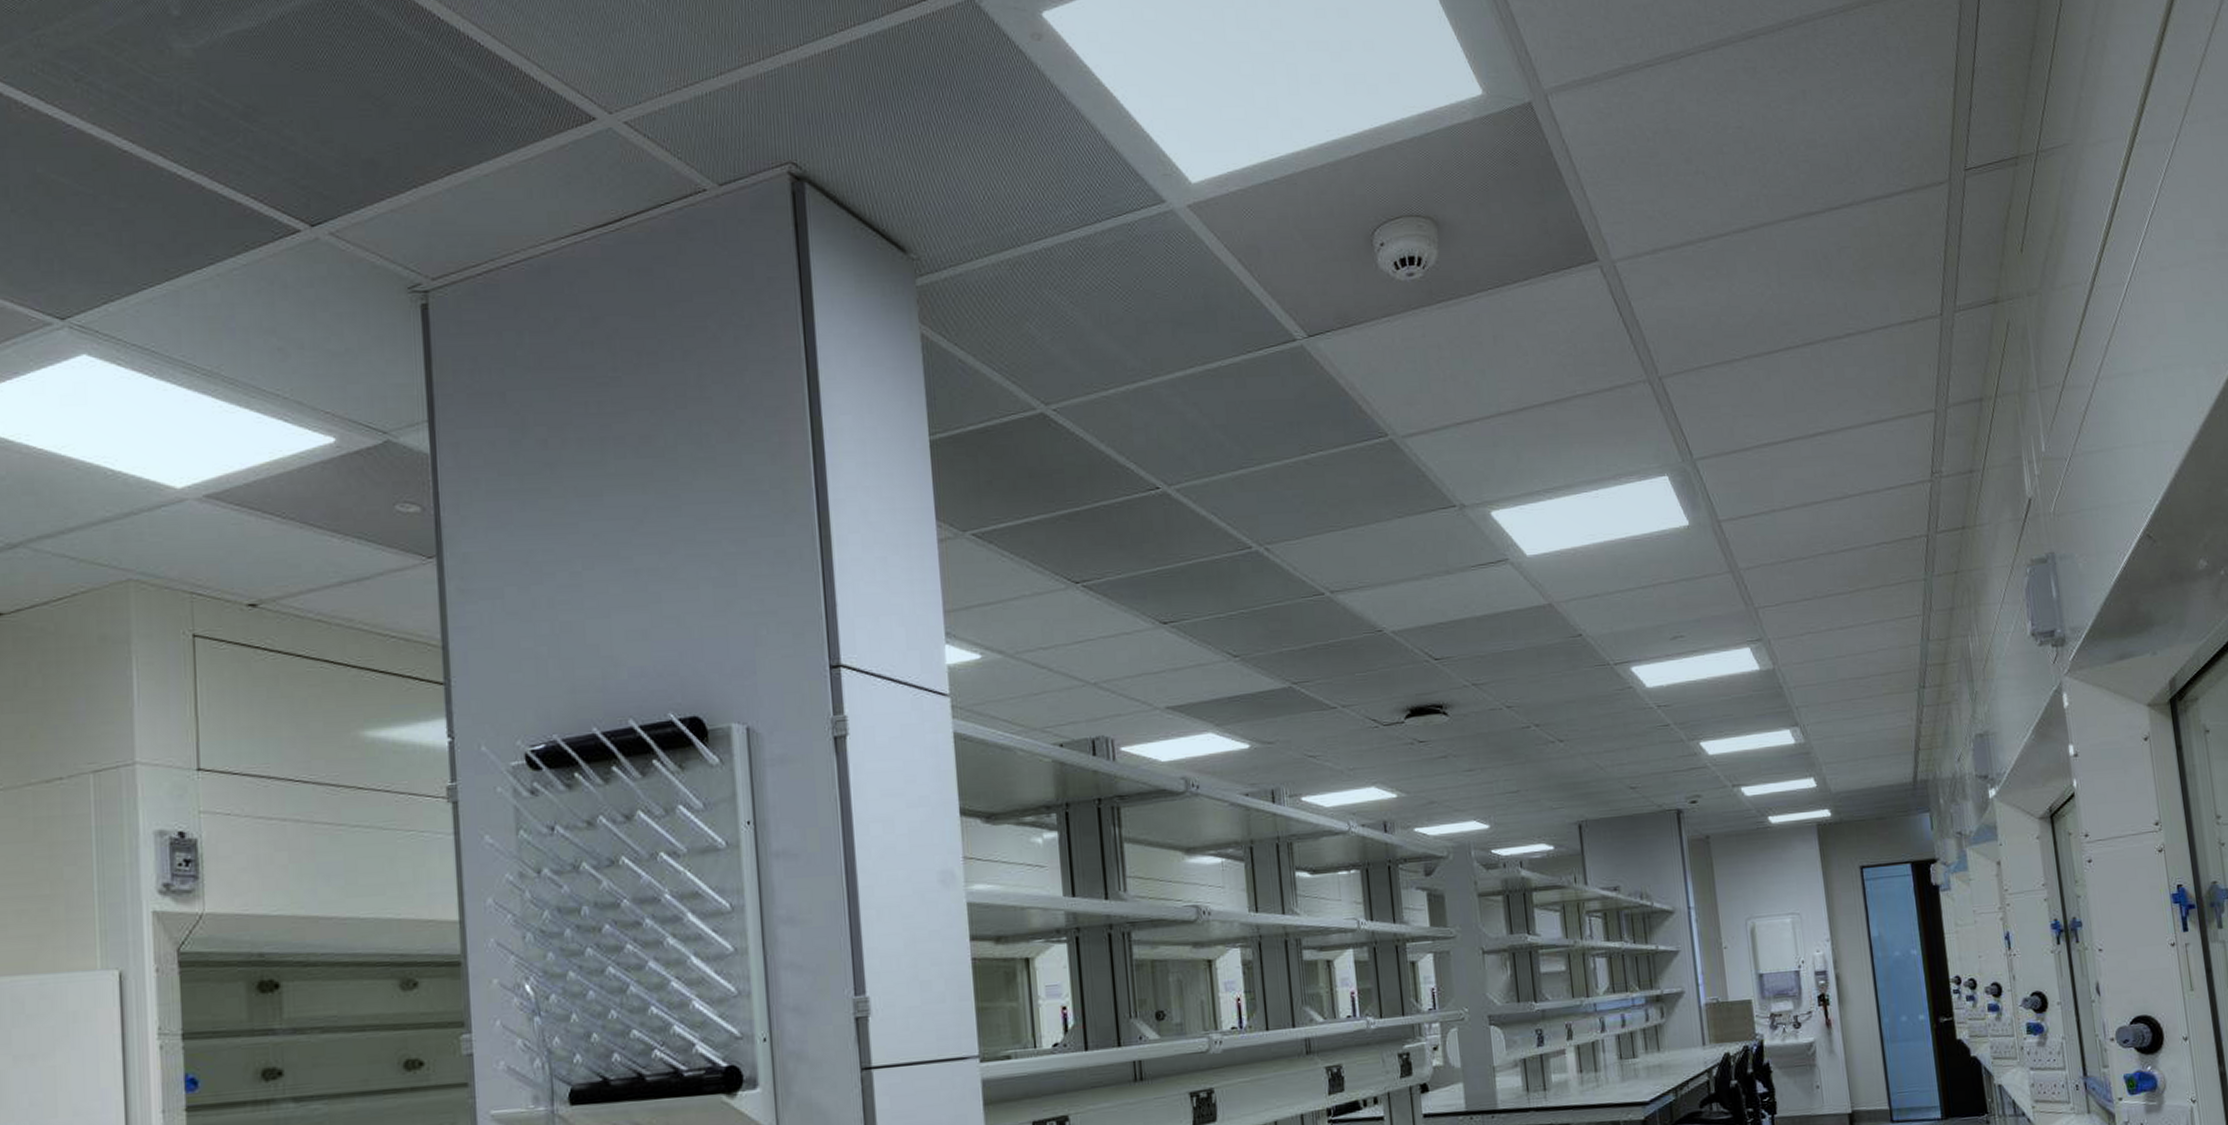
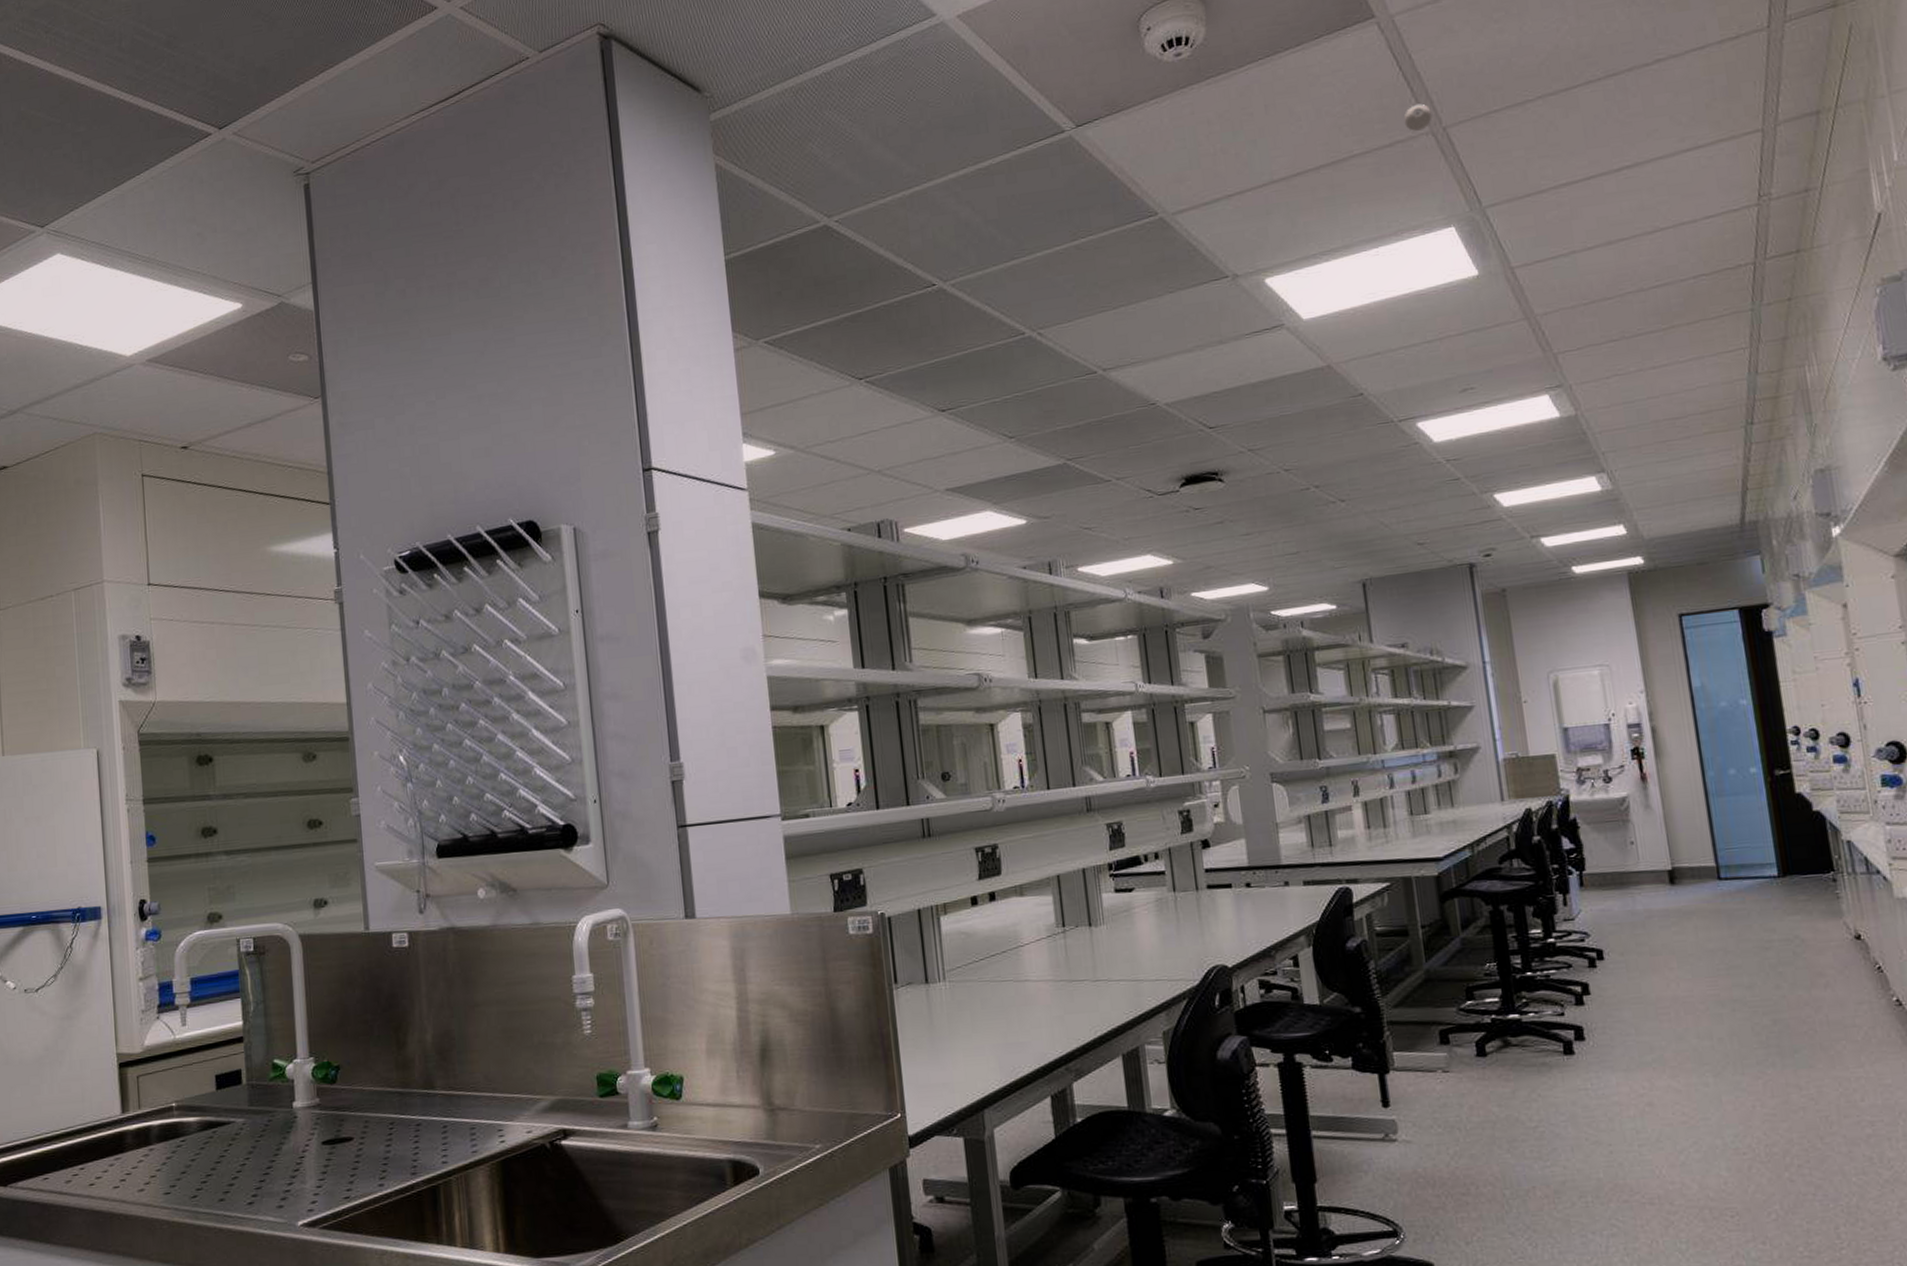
eyeball: none [1623,351,1649,378] -> present [1404,103,1432,131]

